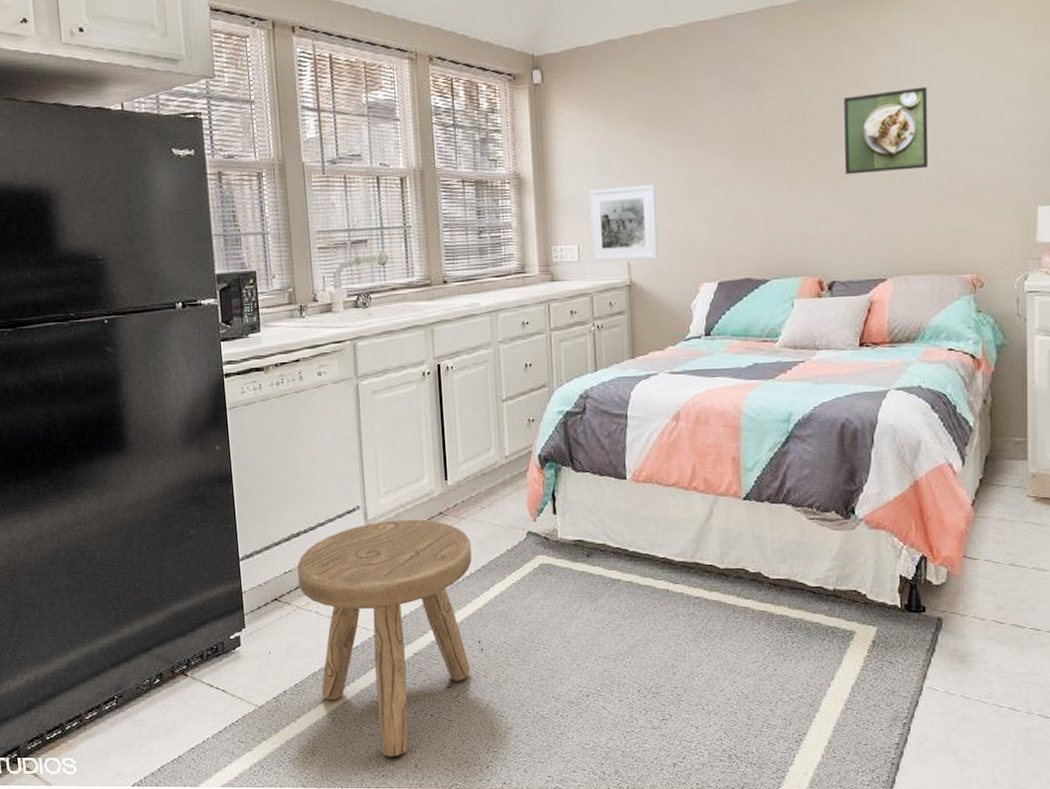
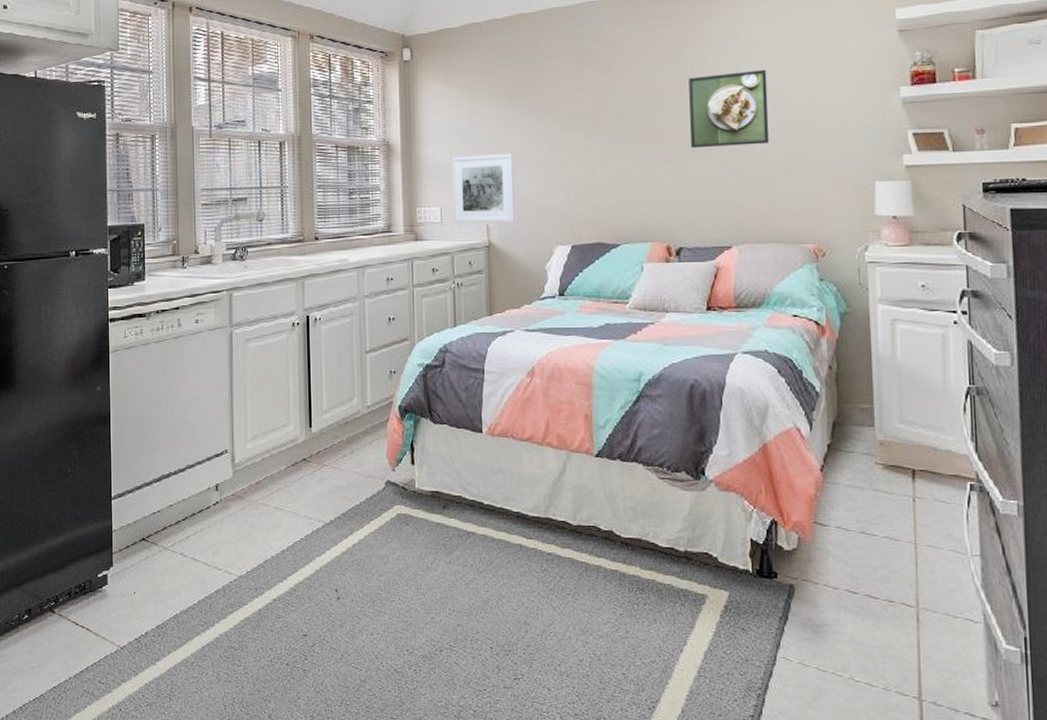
stool: present [297,519,472,757] -> none [165,464,332,706]

